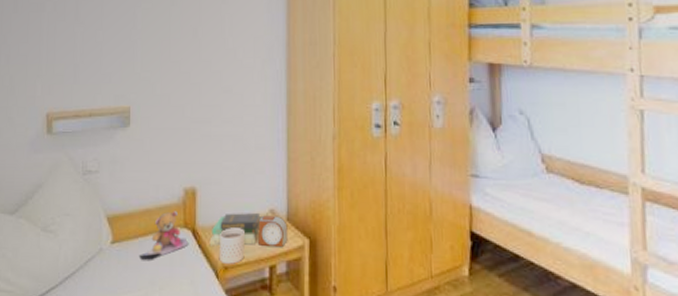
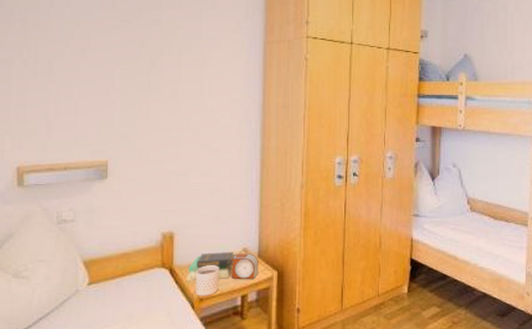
teddy bear: present [138,211,189,262] -> none [116,253,166,299]

